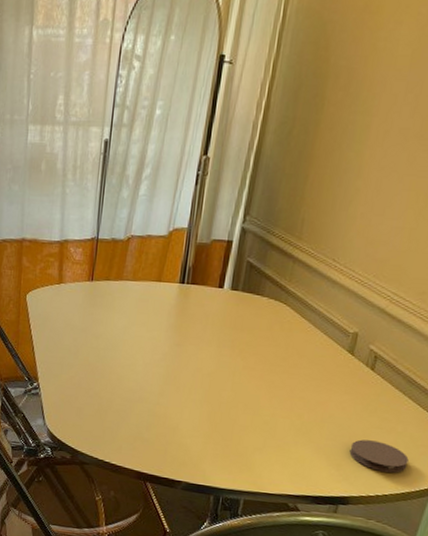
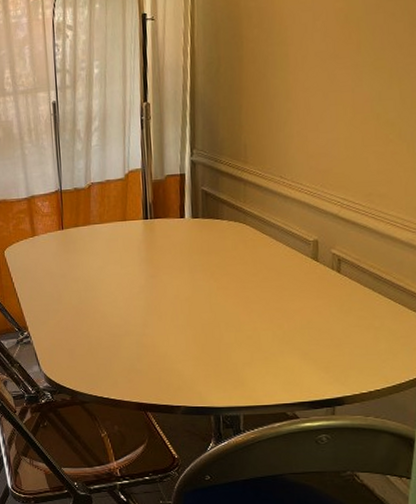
coaster: present [349,439,409,473] -> none [334,339,393,368]

